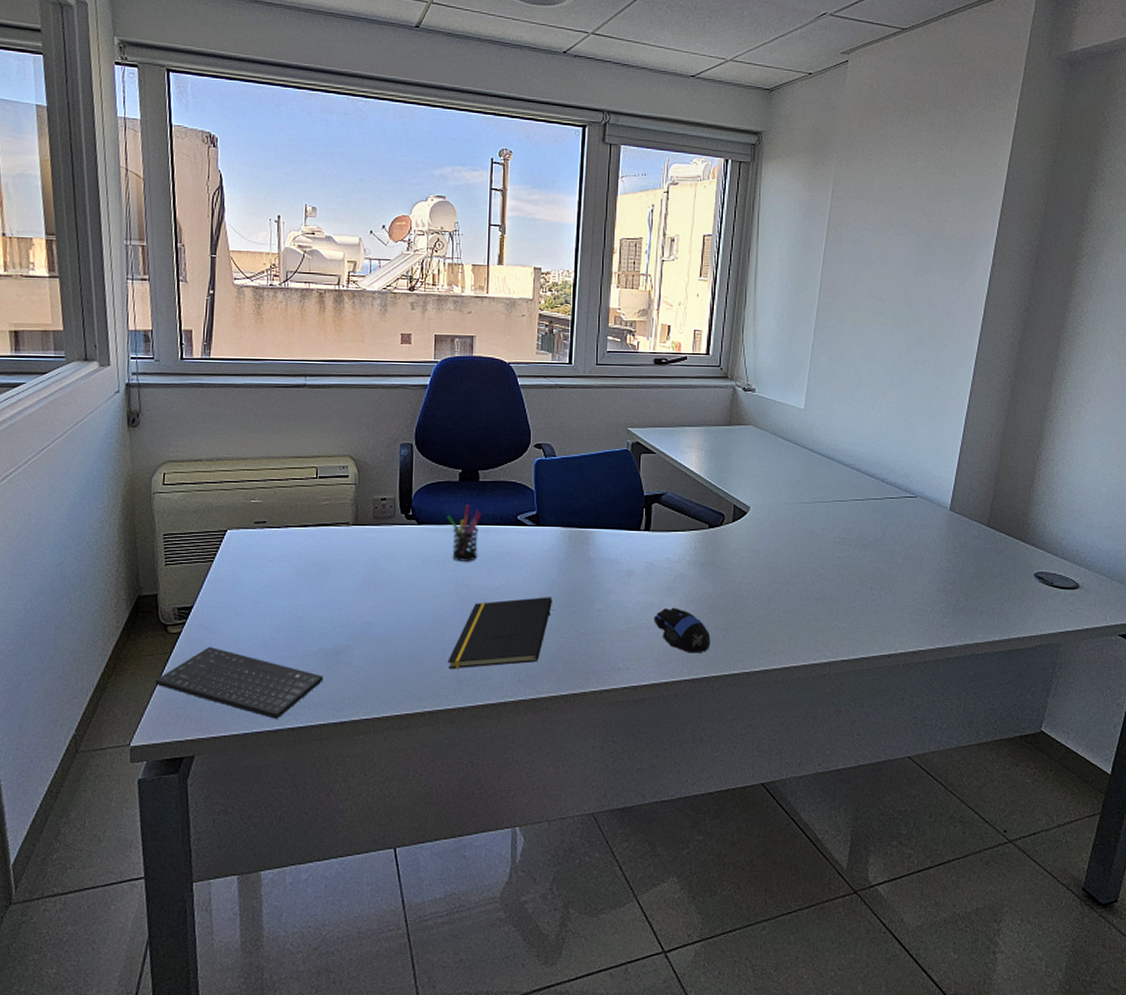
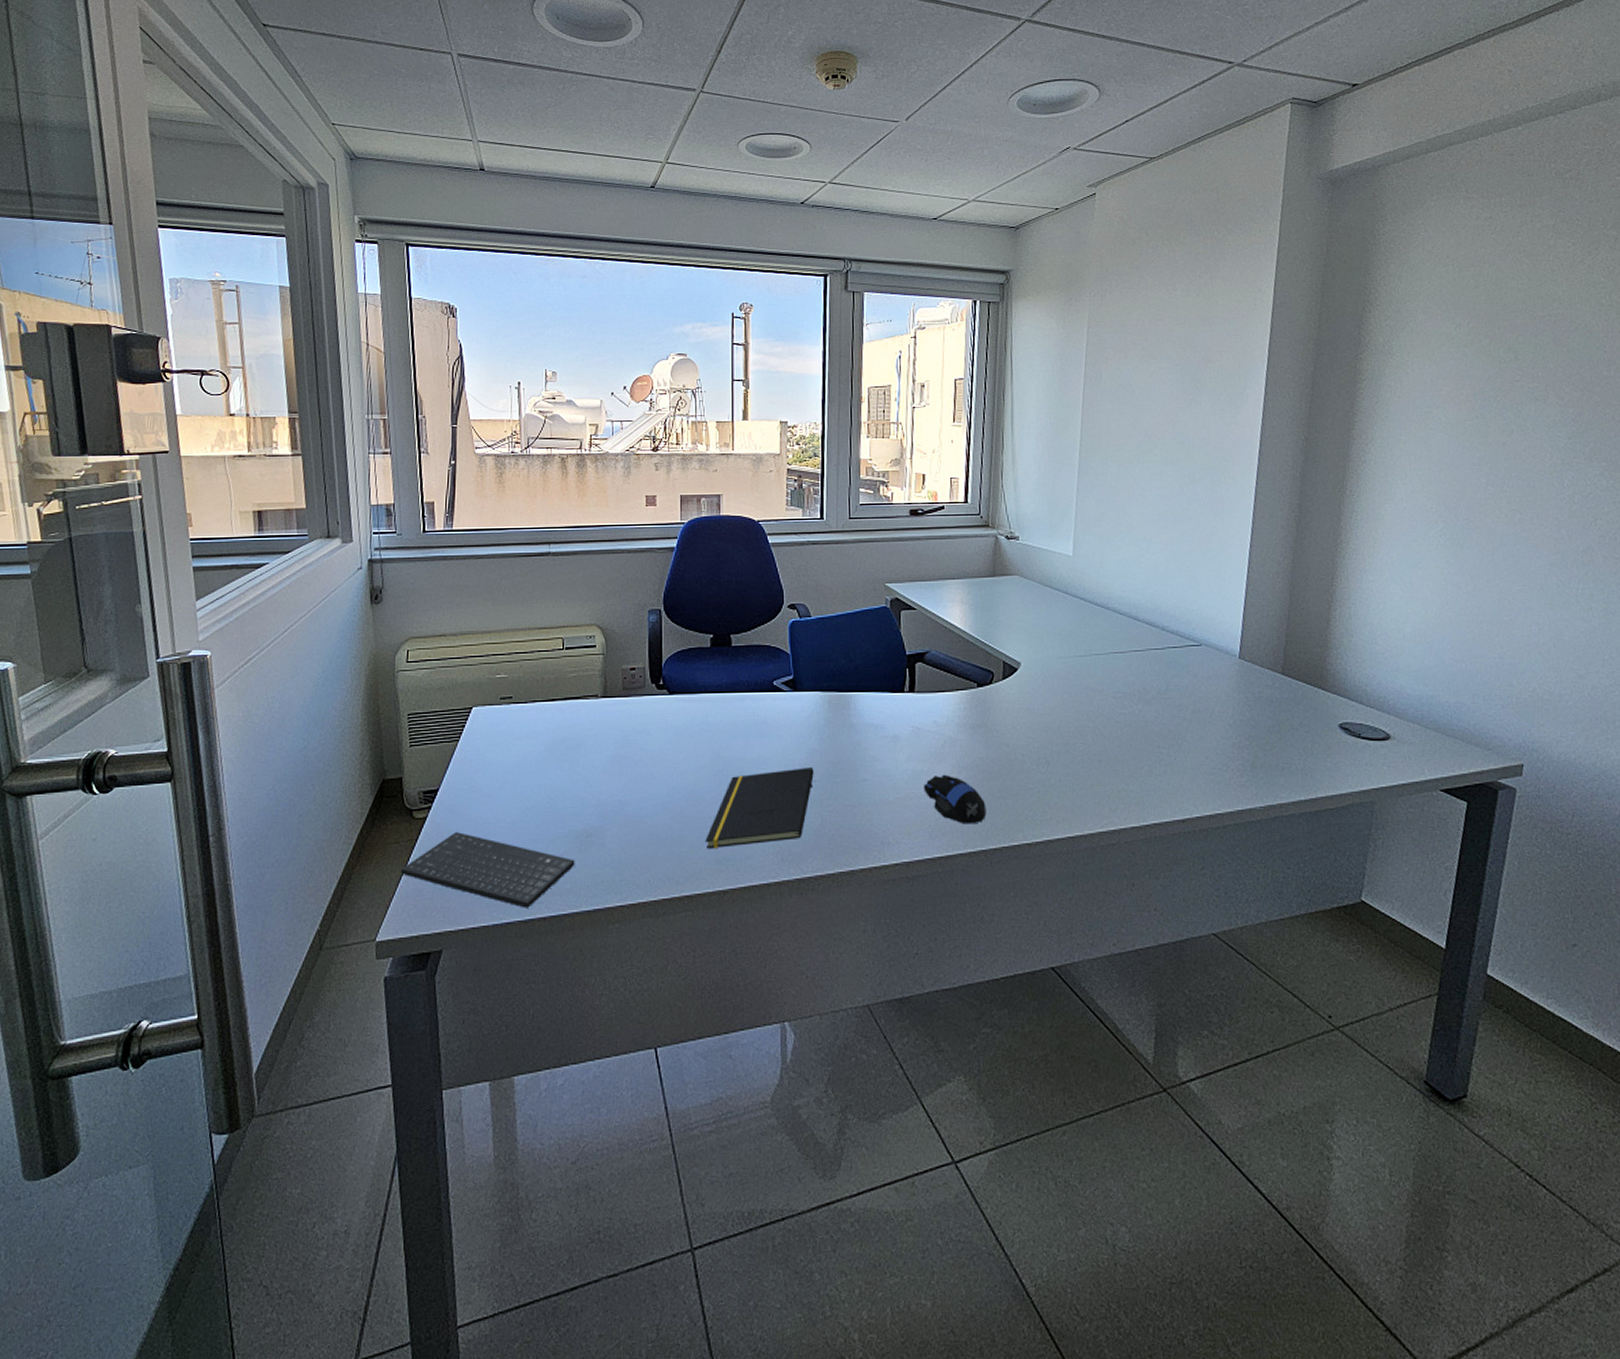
pen holder: present [447,505,482,562] -> none [699,672,736,732]

